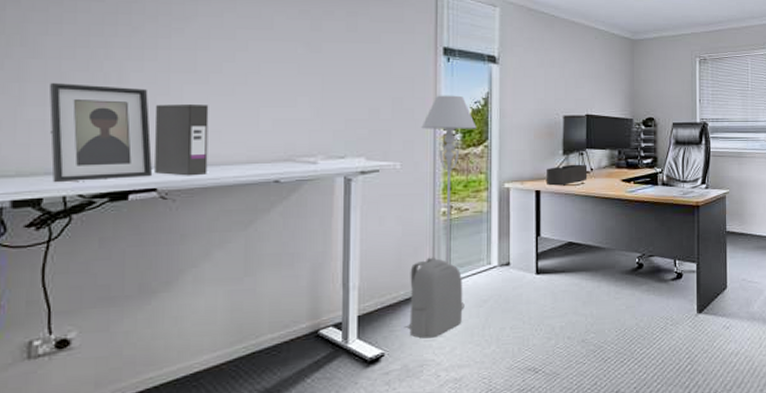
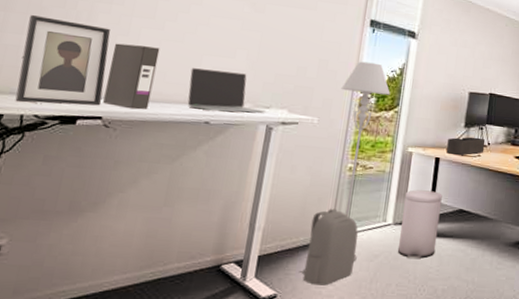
laptop: none [248,123,341,169] -> present [187,68,266,113]
pedal bin: none [507,226,548,299] -> present [397,189,442,259]

